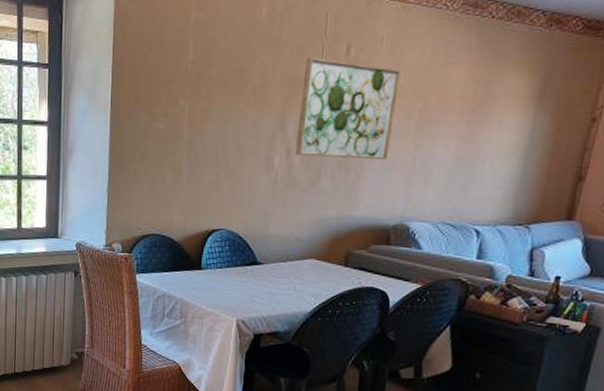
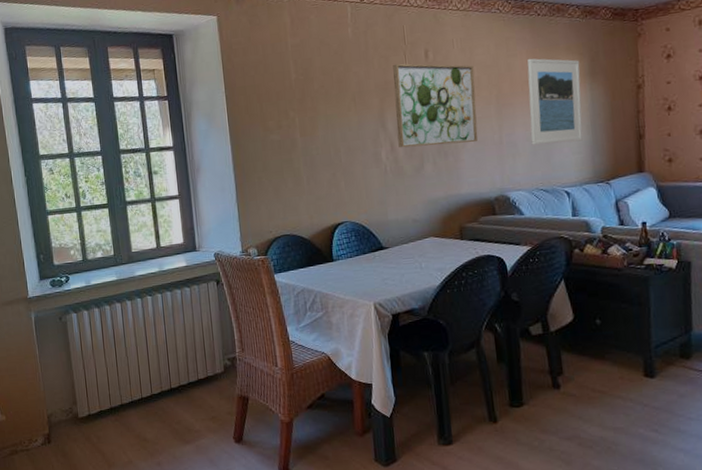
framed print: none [448,69,529,175] -> present [527,58,583,145]

